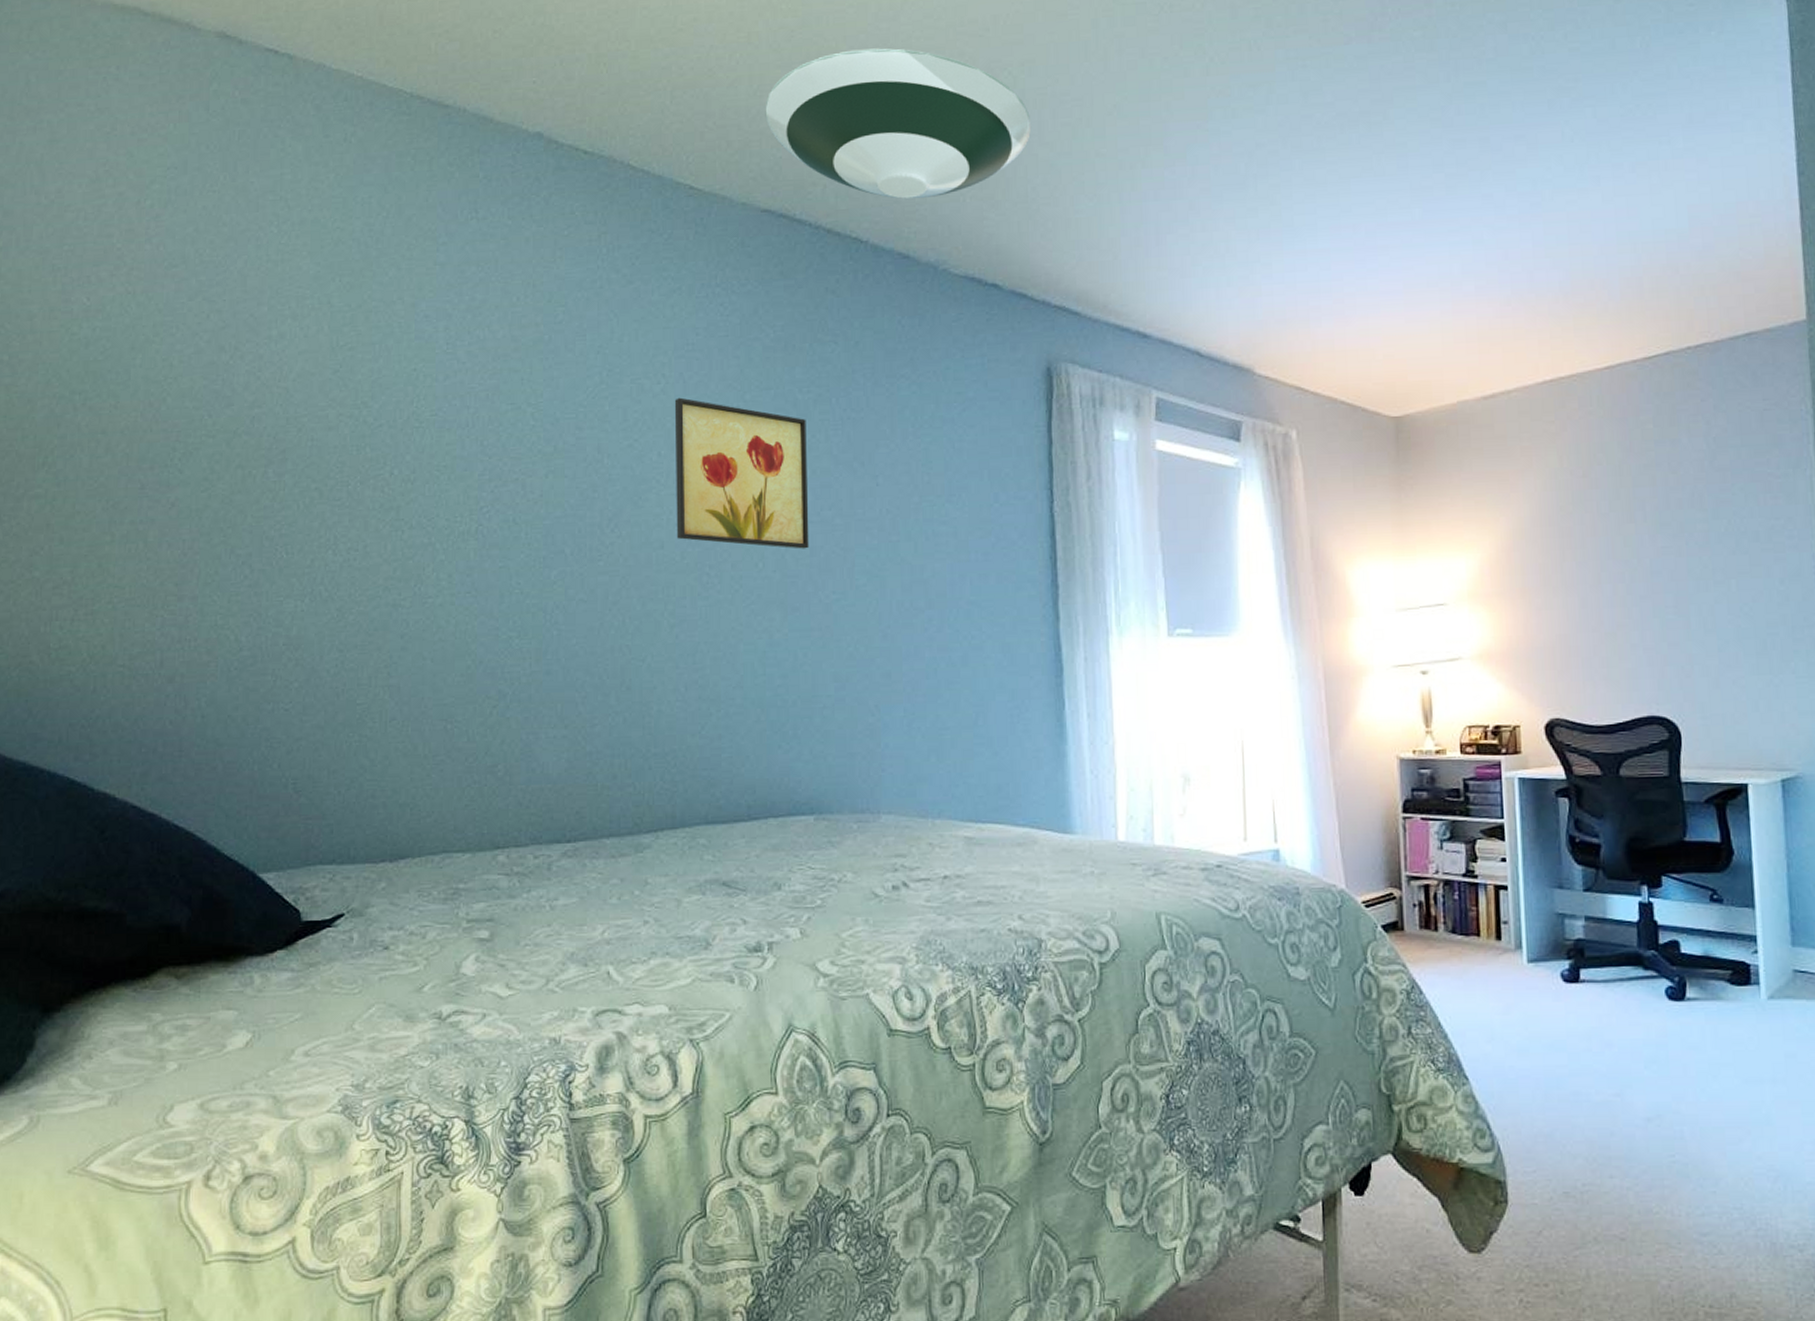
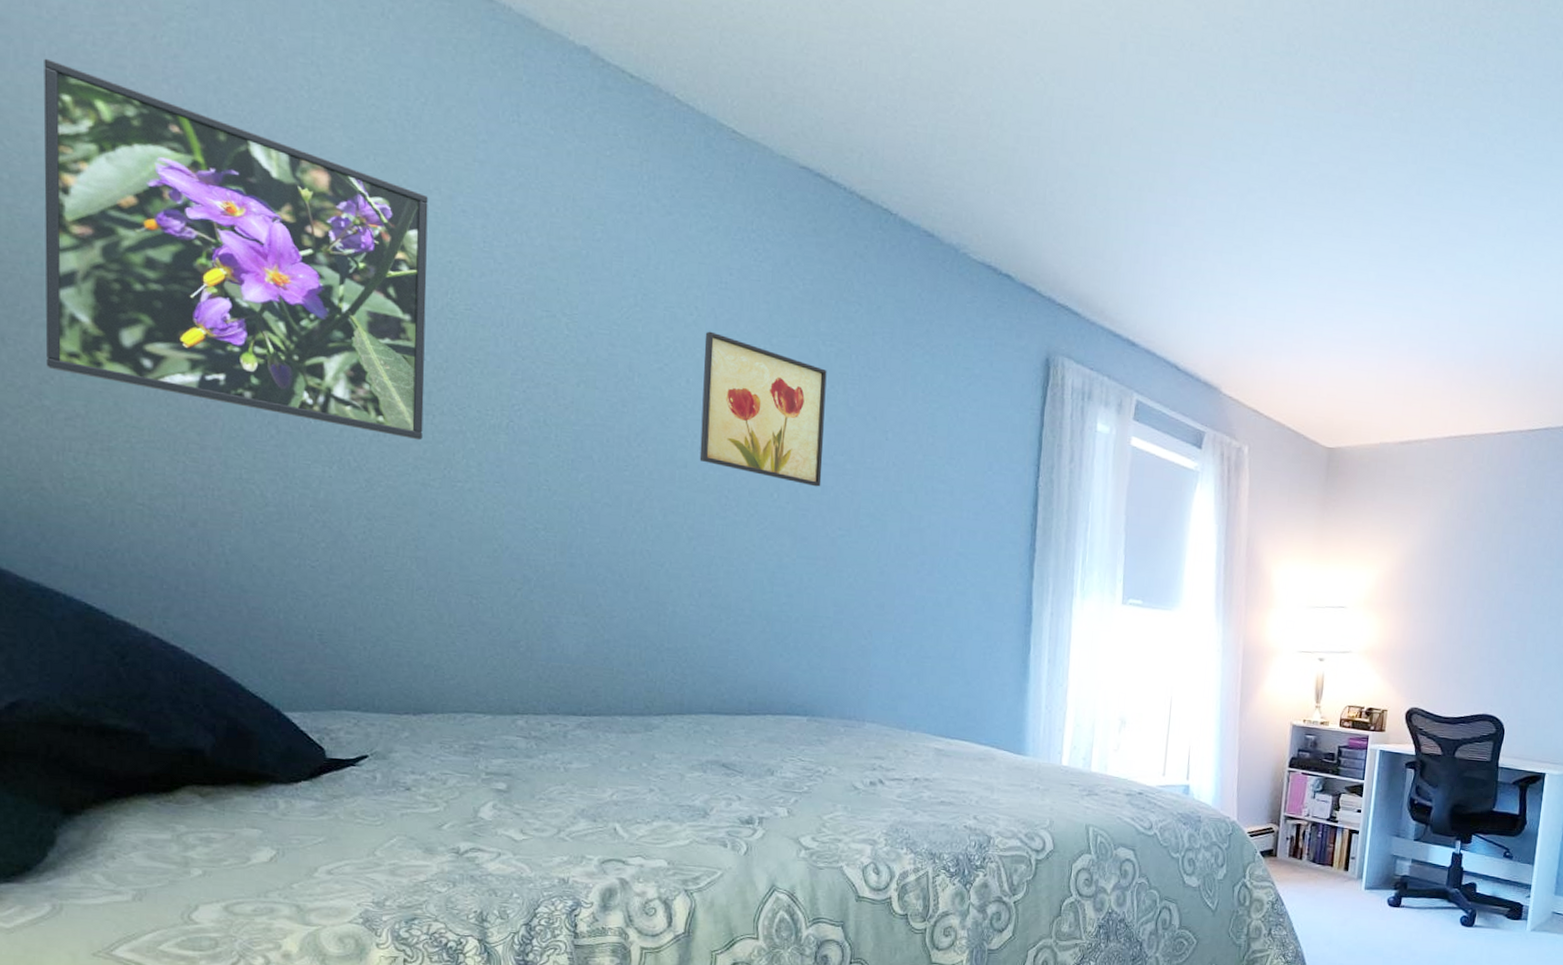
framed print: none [36,240,393,560] -> present [43,58,429,441]
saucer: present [765,48,1032,199] -> none [810,26,1056,184]

